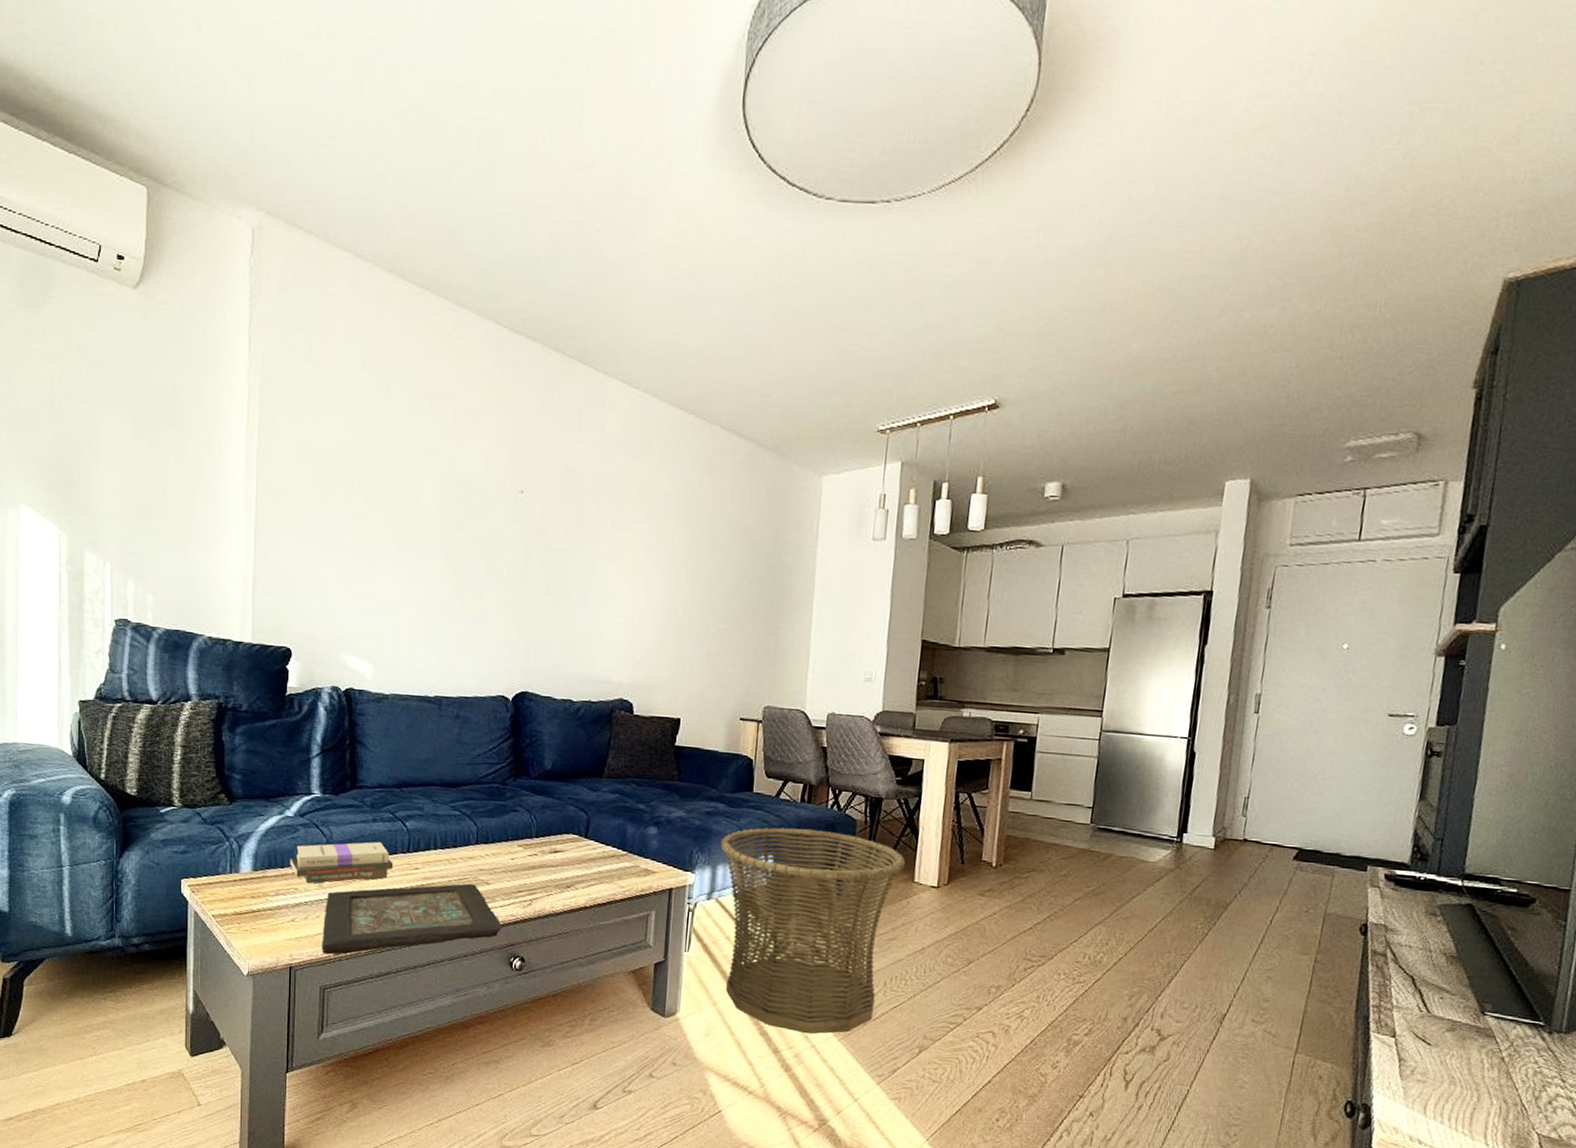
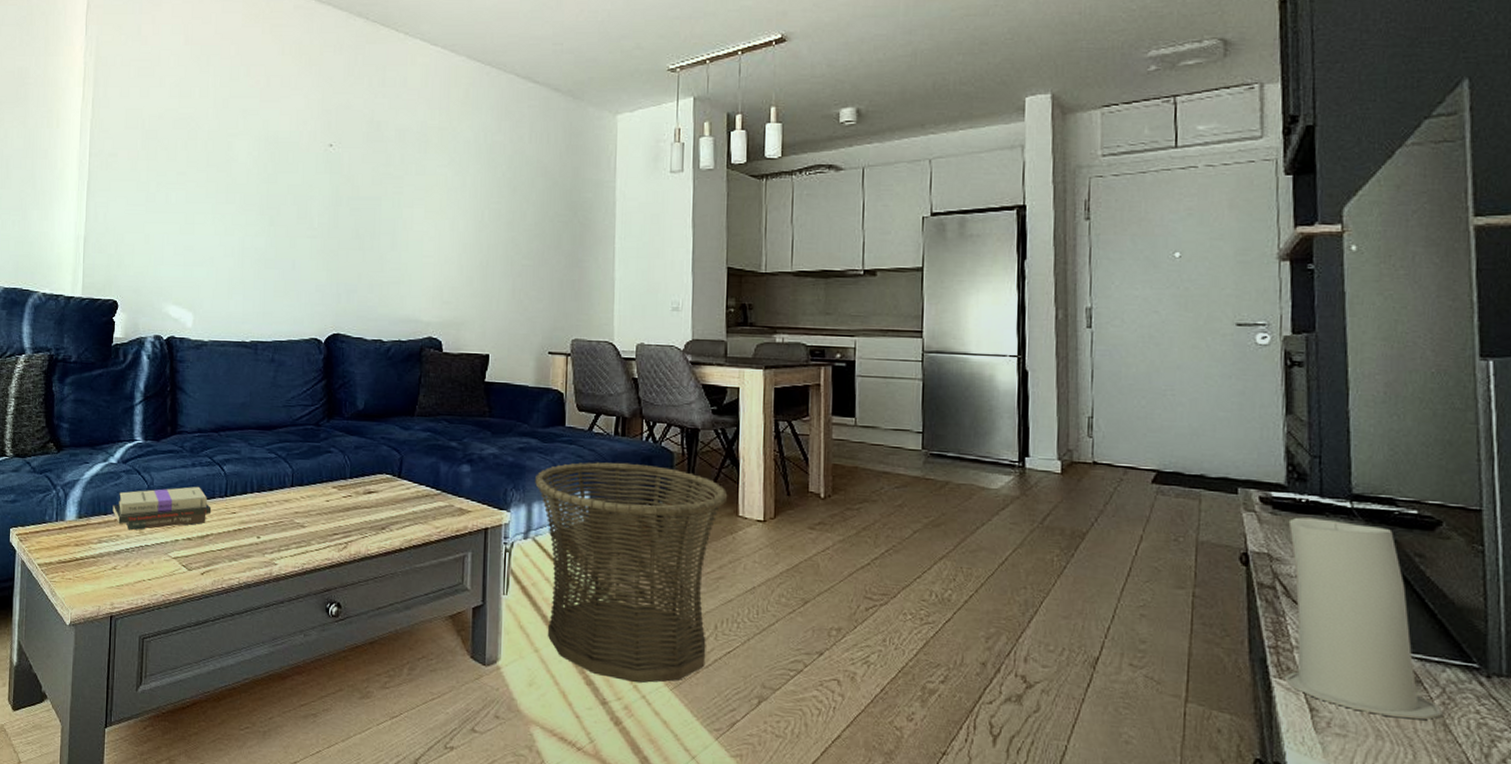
decorative tray: present [322,883,503,955] -> none [141,527,319,603]
candle: none [1381,893,1508,1069] -> present [1284,517,1443,720]

